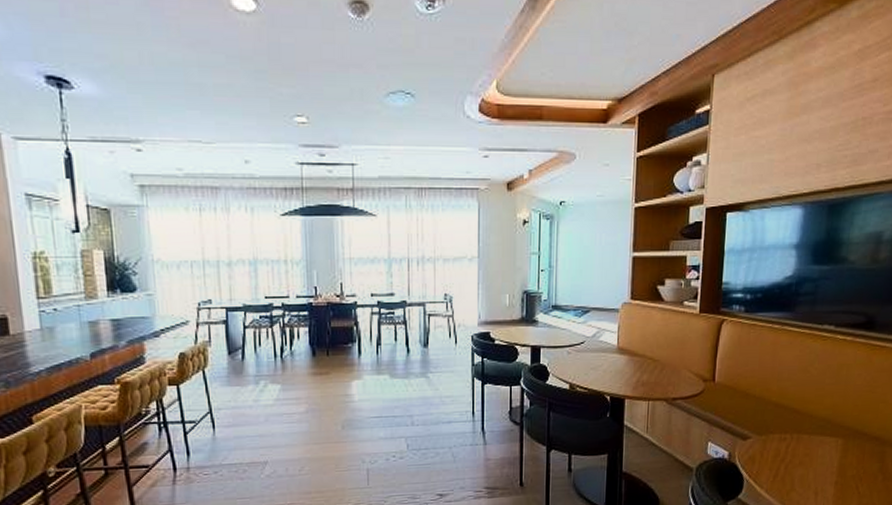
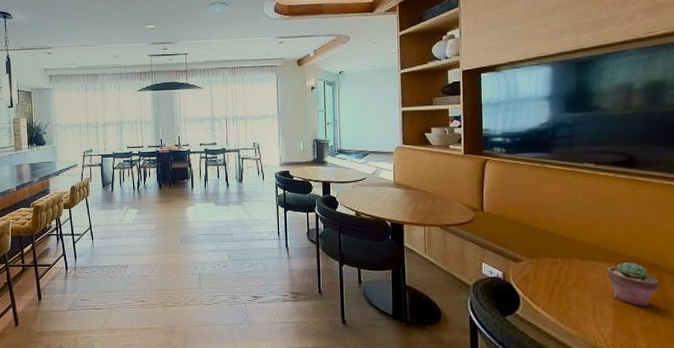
potted succulent: none [833,436,881,483] -> present [607,262,659,306]

